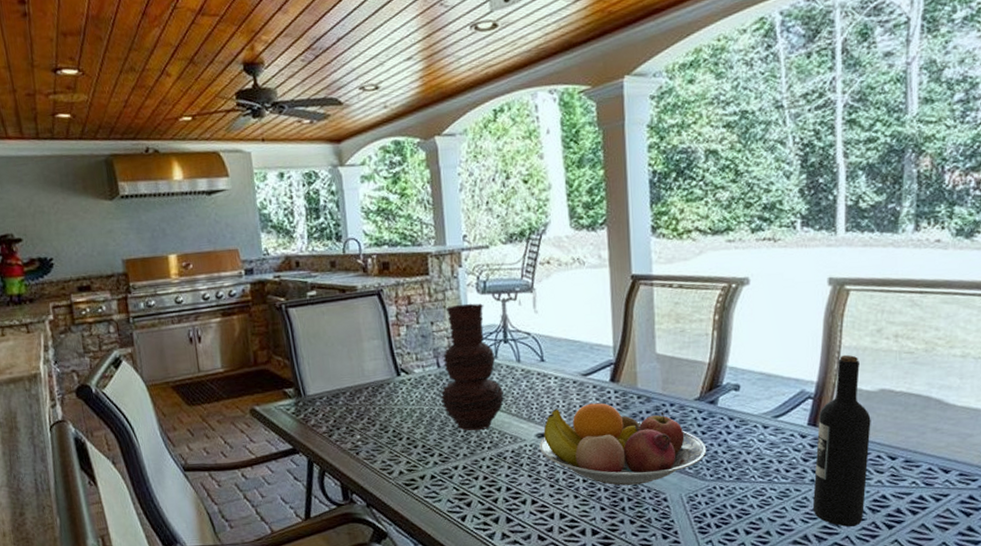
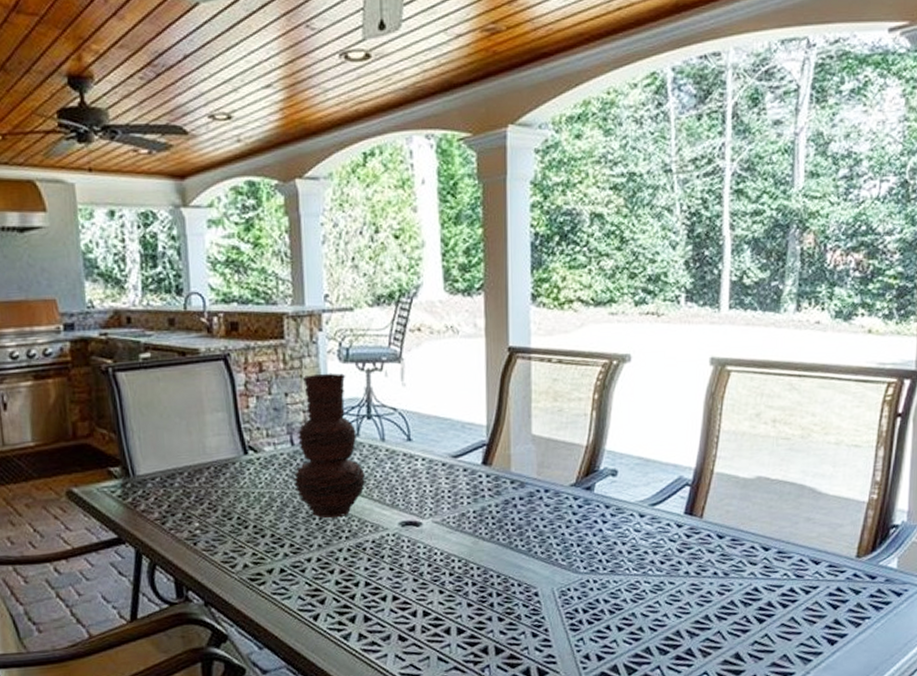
fruit bowl: present [539,403,707,486] -> none [403,488,581,579]
wine bottle: present [812,354,871,527] -> none [686,439,747,621]

